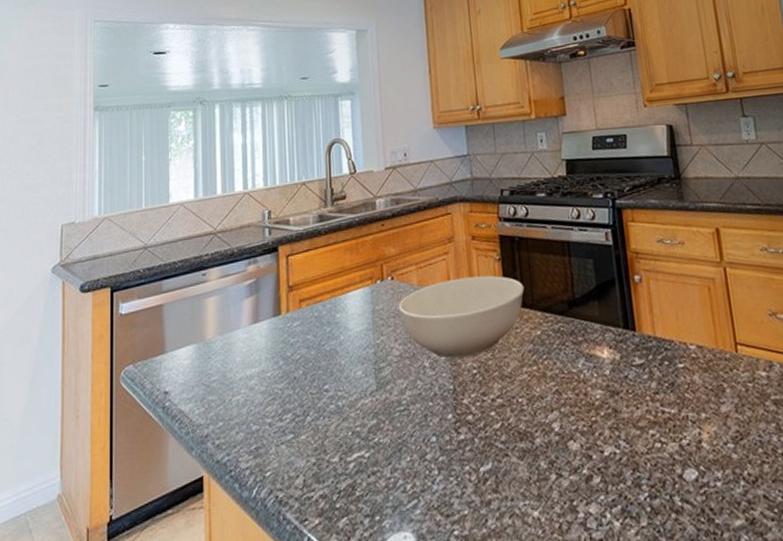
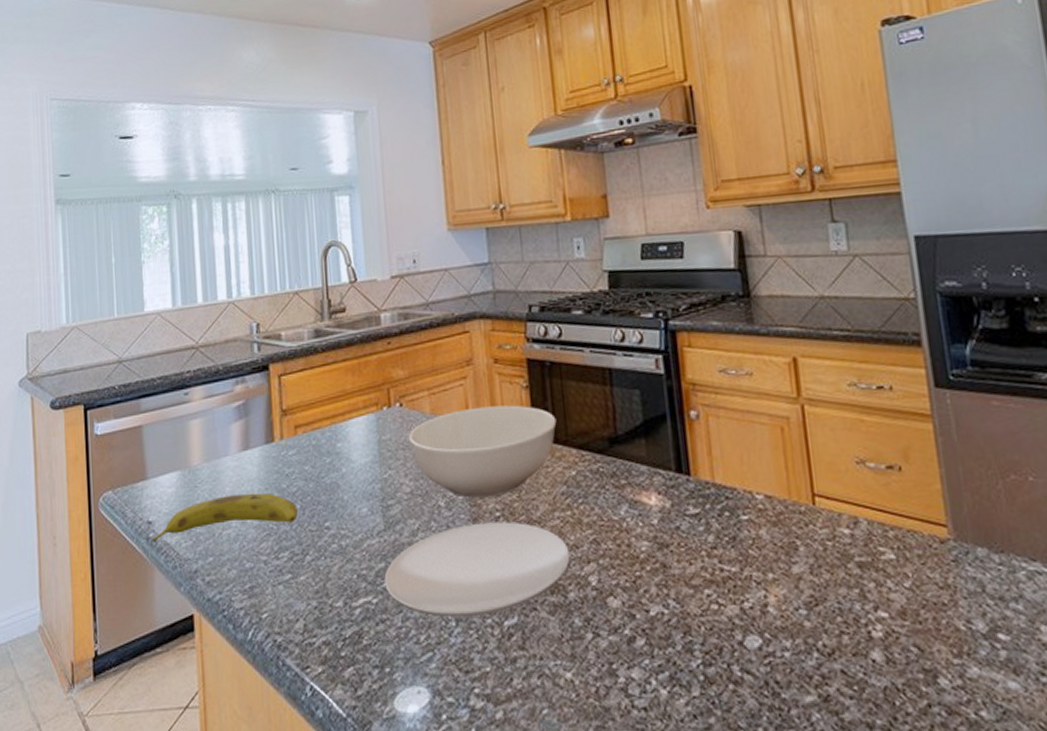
fruit: none [168,361,300,411] -> present [152,493,298,542]
plate: none [376,377,537,467] -> present [384,521,570,617]

